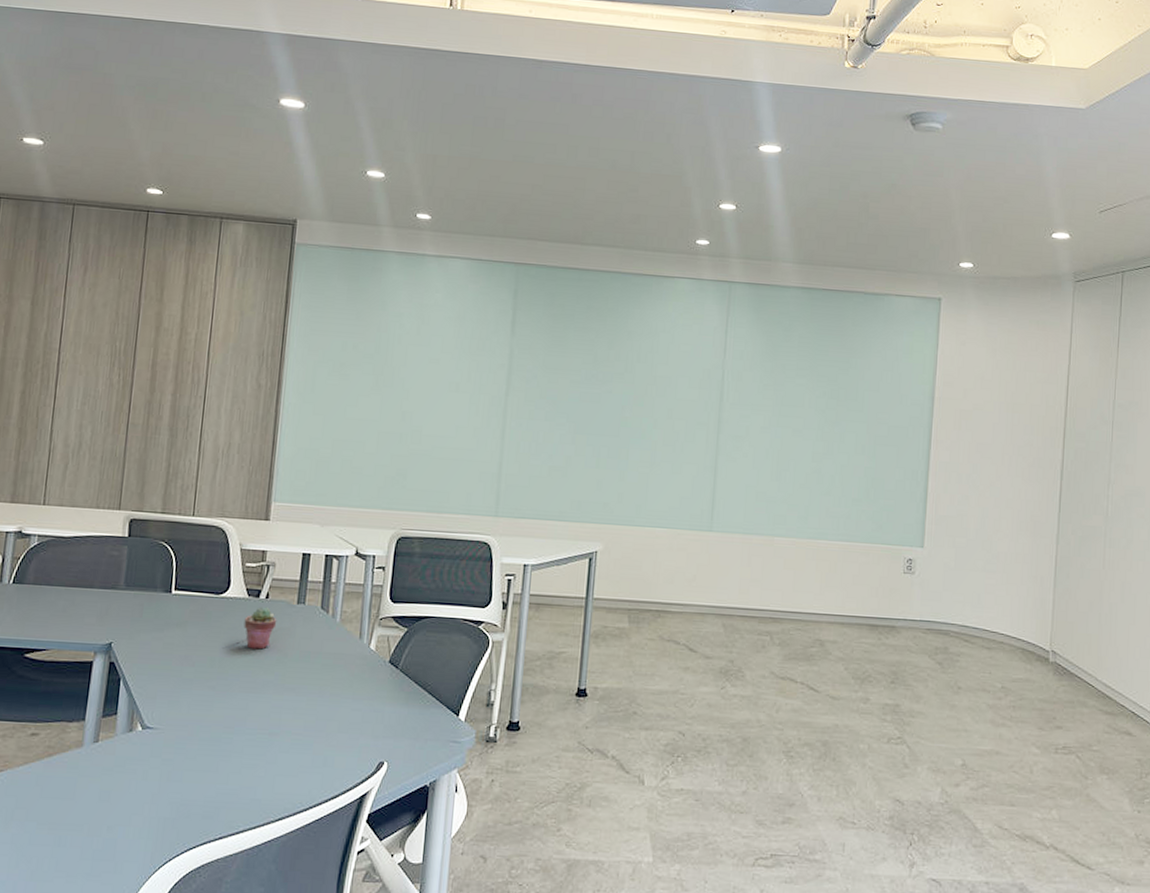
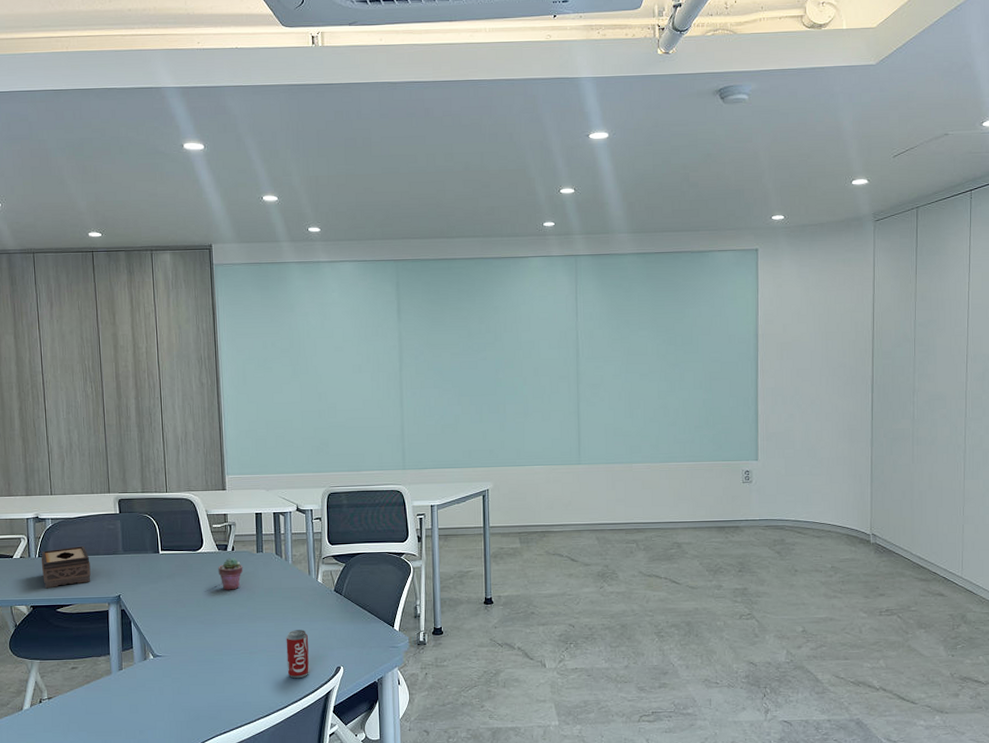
tissue box: none [13,574,80,626] -> present [41,546,91,589]
beverage can: none [314,708,347,774] -> present [286,630,310,679]

